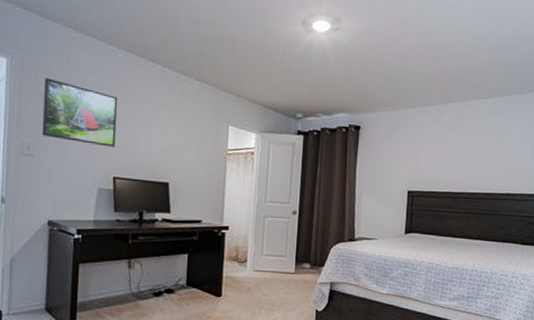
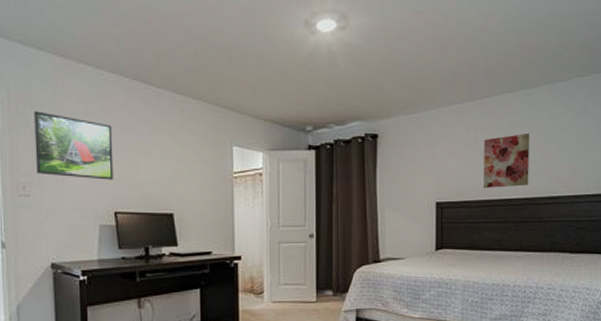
wall art: none [450,136,492,183] -> present [484,134,529,188]

